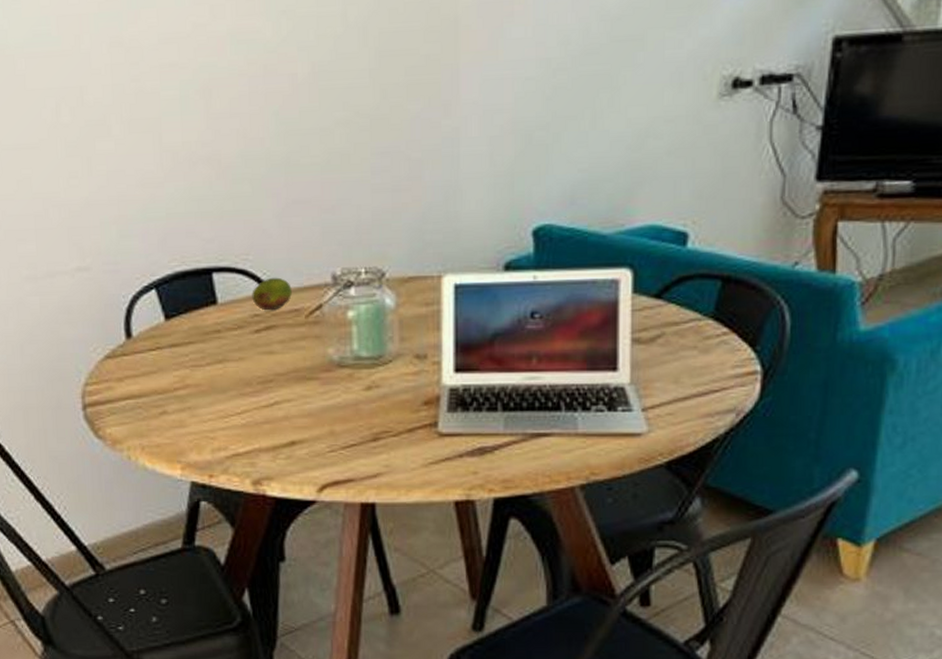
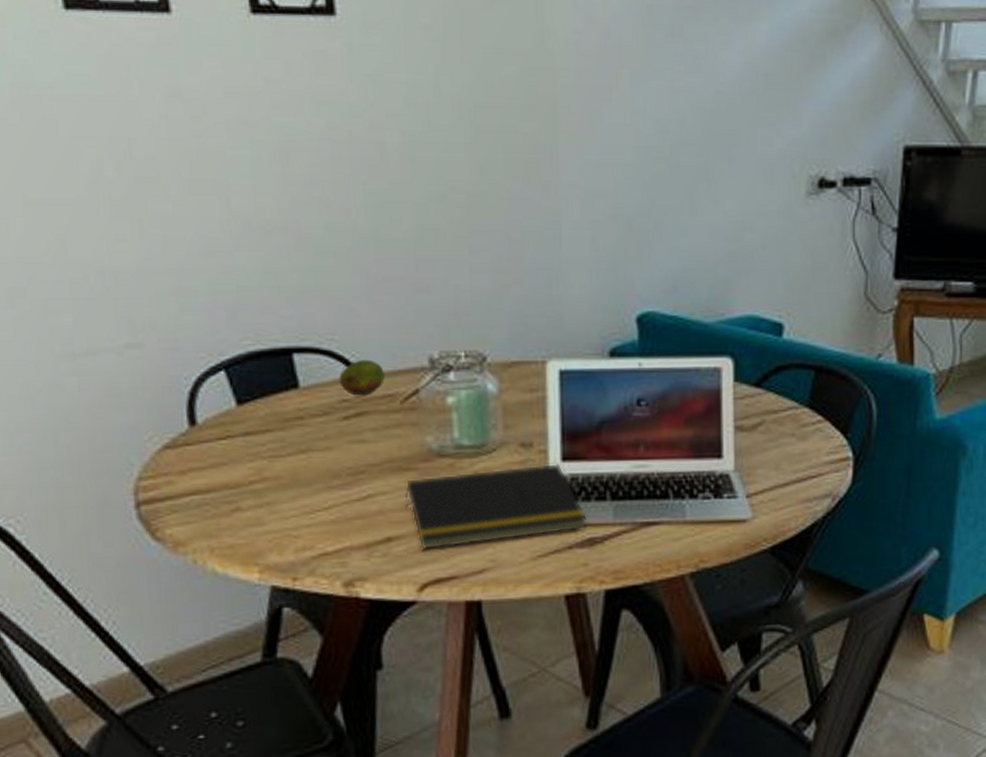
notepad: none [307,374,478,454] -> present [405,463,588,550]

